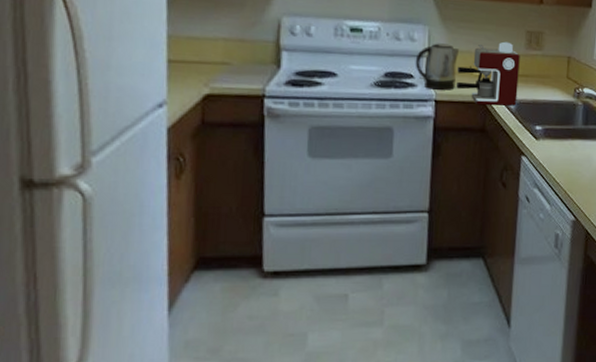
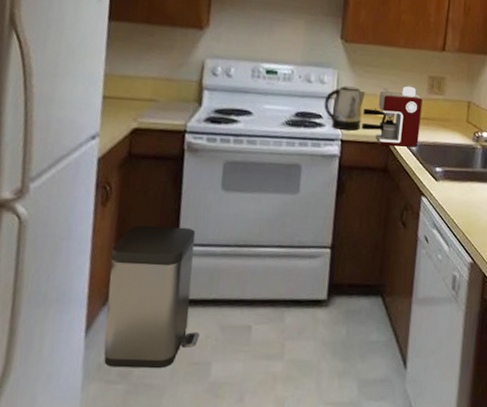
pedal bin: none [190,196,293,344] -> present [103,225,200,368]

